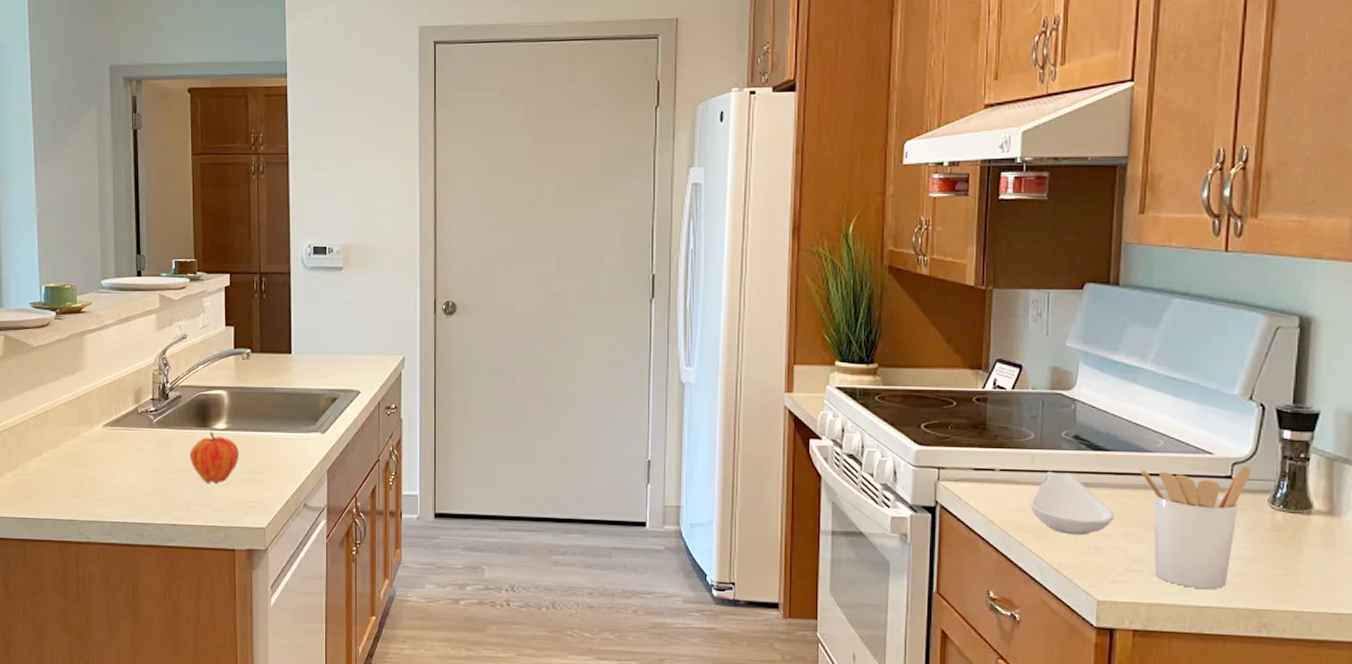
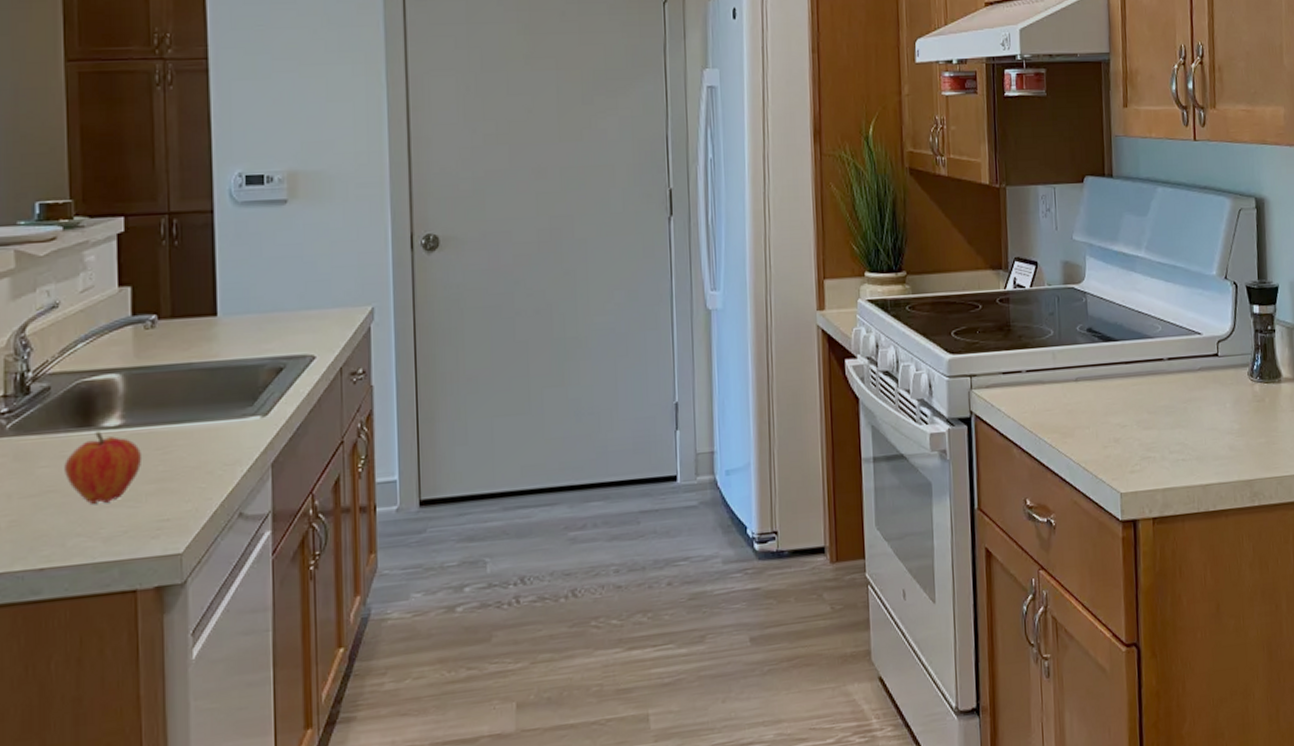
spoon rest: present [1030,471,1115,536] -> none [1055,367,1128,430]
utensil holder: present [1139,466,1251,590] -> none [1144,343,1232,468]

